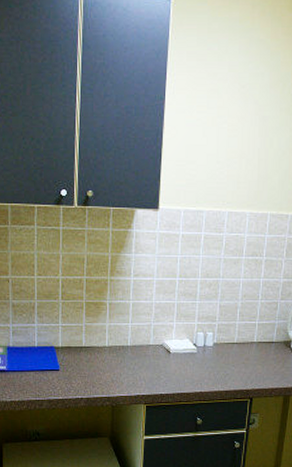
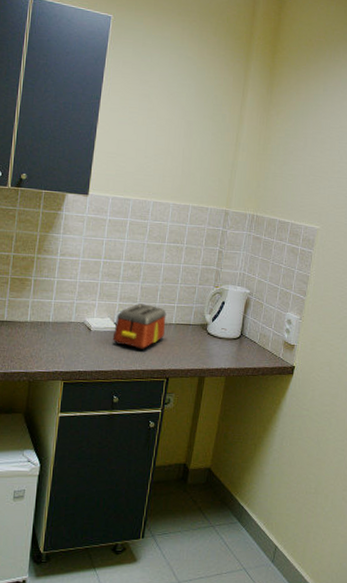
toaster: none [192,323,247,371] -> present [112,303,167,351]

